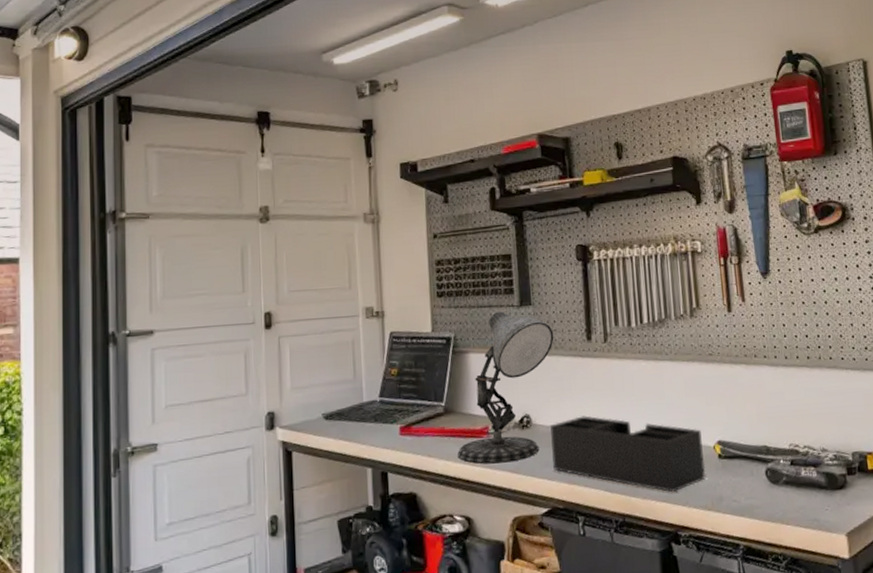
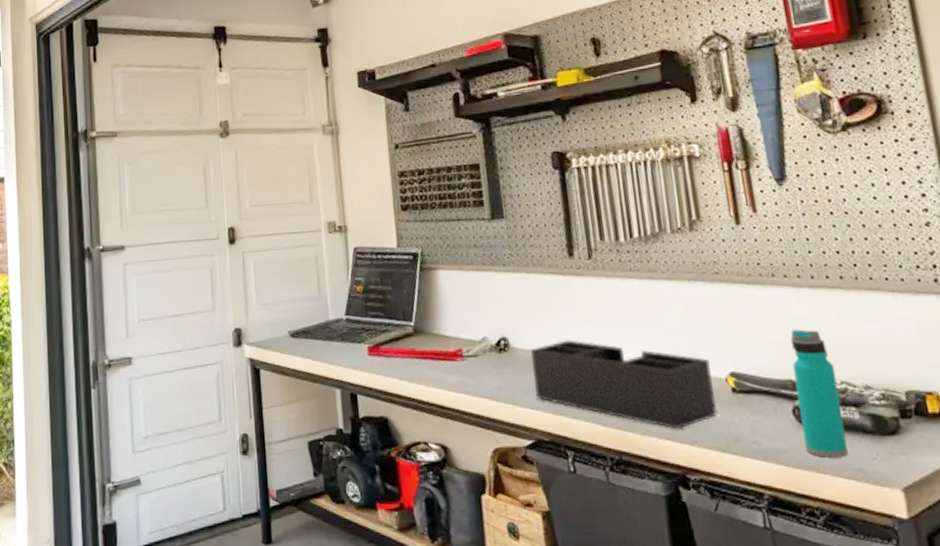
desk lamp: present [458,311,554,464] -> none [430,225,531,389]
water bottle: none [766,402,807,511] -> present [790,329,849,458]

